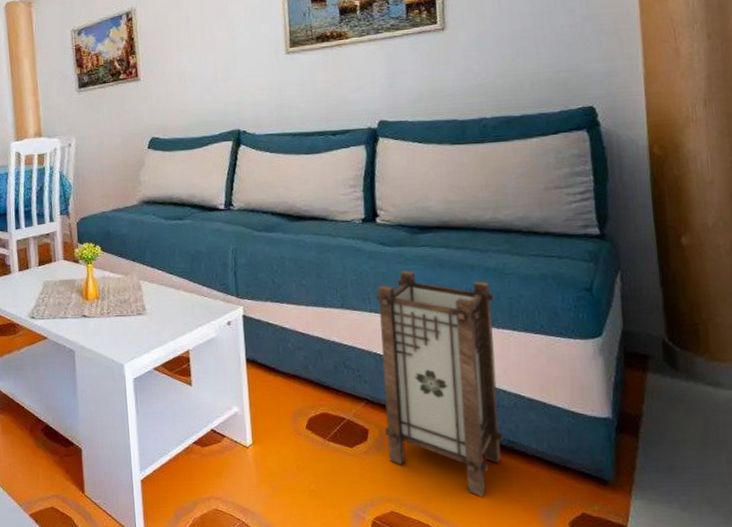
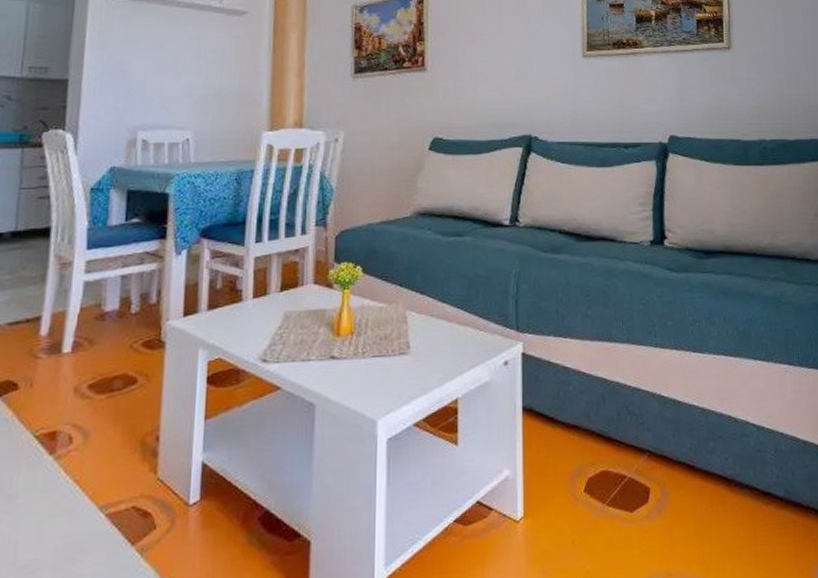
lantern: present [376,270,504,498] -> none [662,299,781,562]

